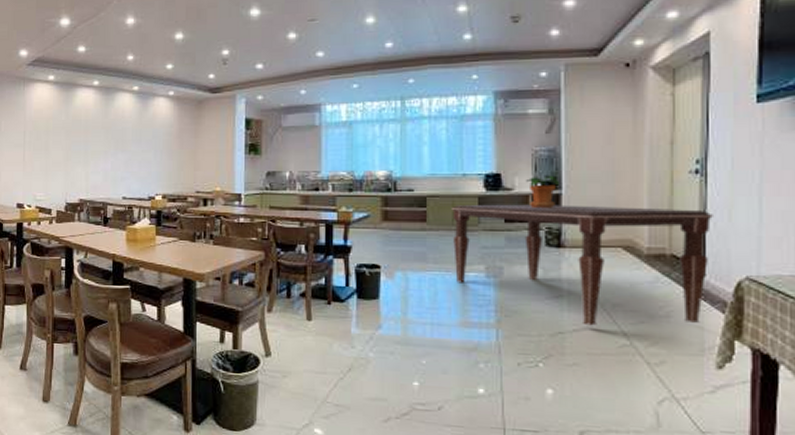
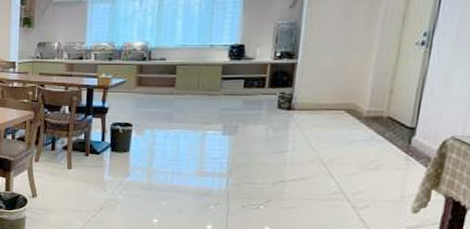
dining table: present [452,204,715,326] -> none [196,72,433,176]
potted plant: present [526,175,561,209] -> none [267,46,297,76]

